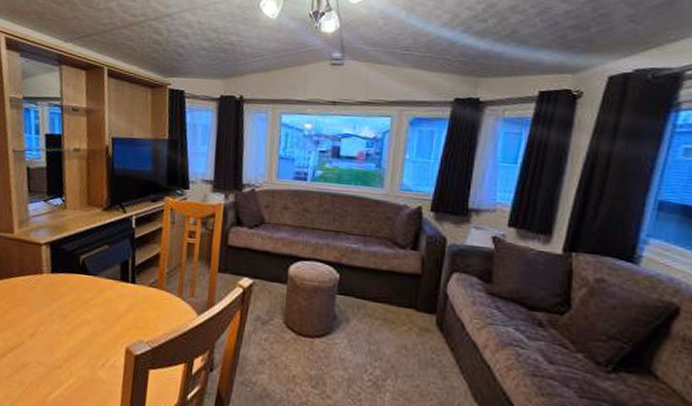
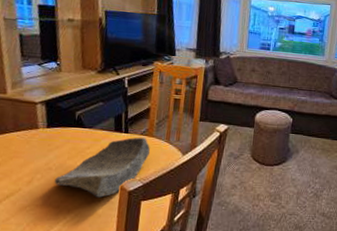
decorative bowl: none [57,289,160,361] -> present [54,137,150,198]

